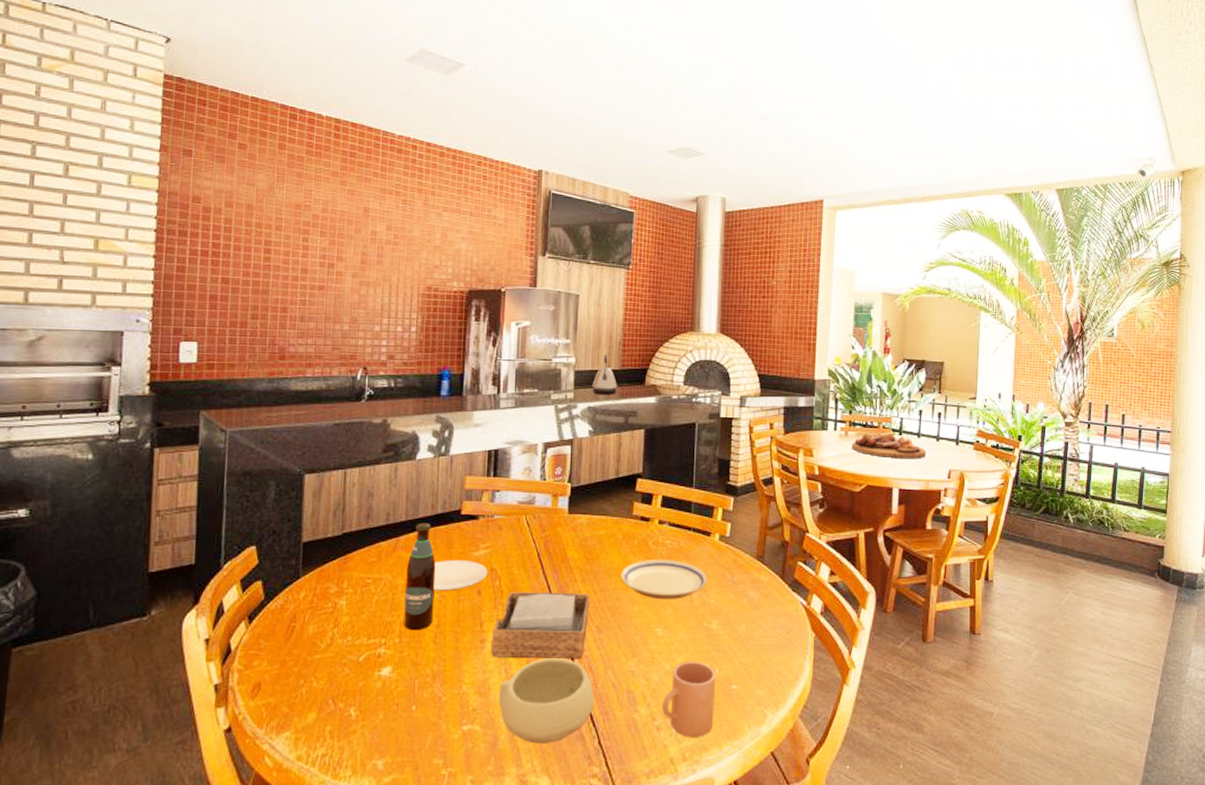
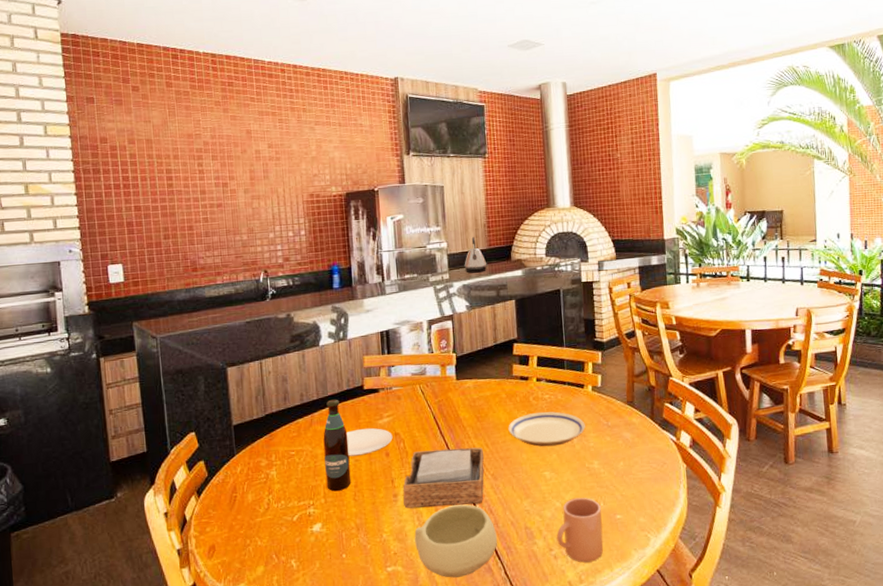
food platter: present [851,432,927,459] -> none [703,280,774,303]

